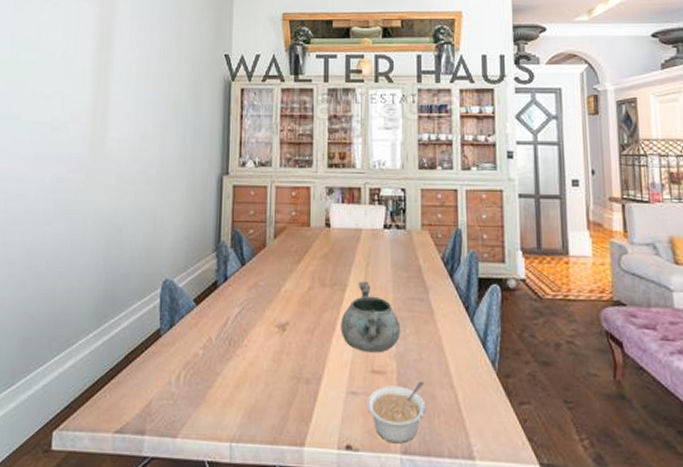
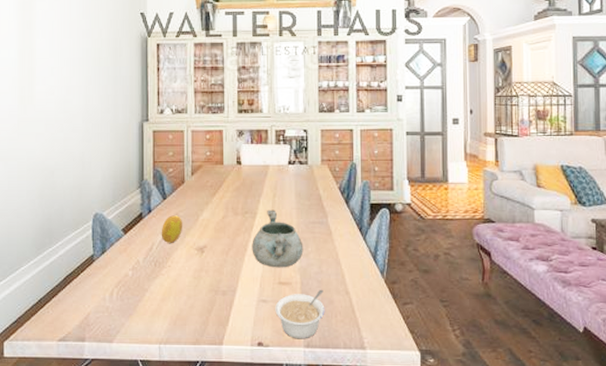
coin: none [237,284,263,318] -> present [161,215,183,243]

